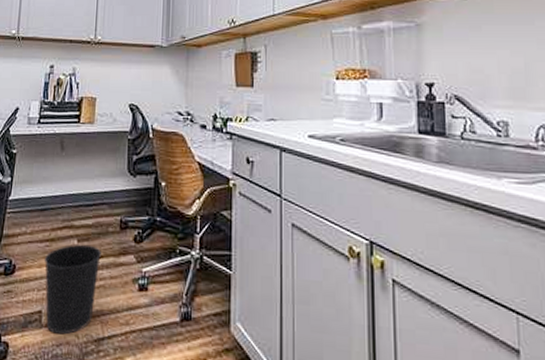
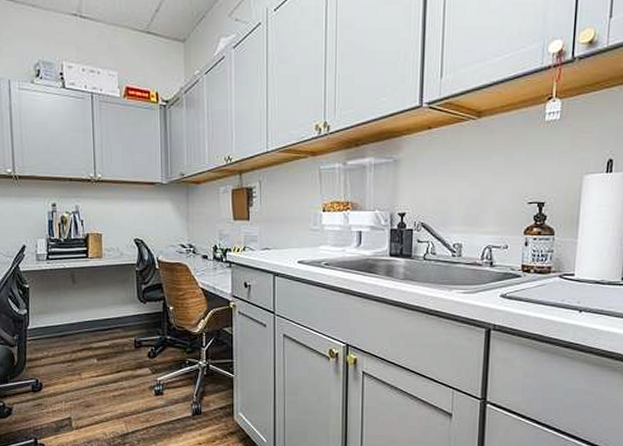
wastebasket: present [44,244,101,335] -> none [67,362,120,434]

